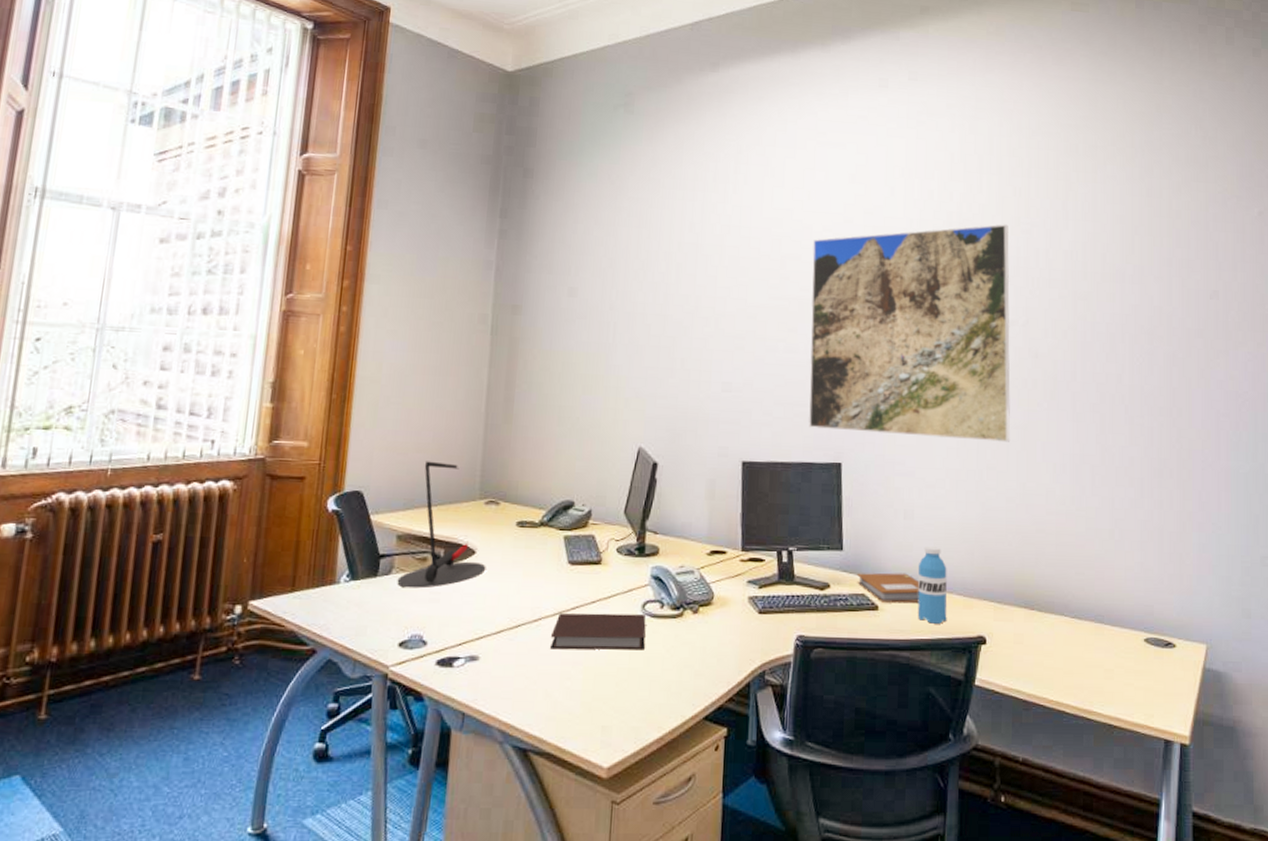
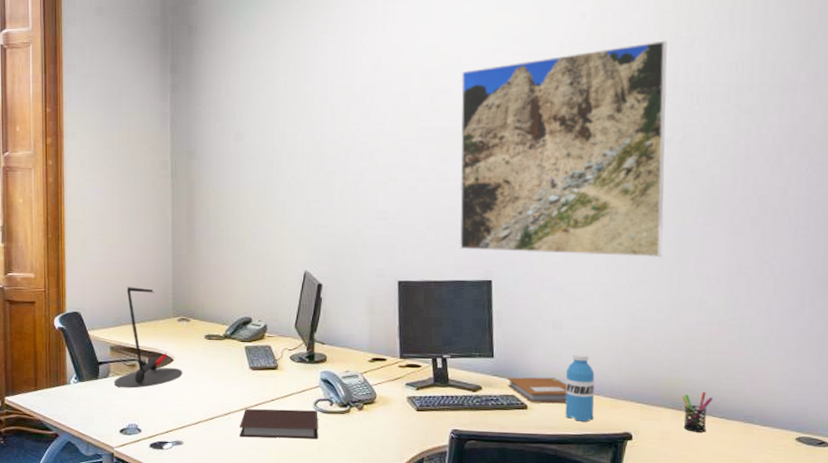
pen holder: none [1034,588,1063,634] -> present [682,391,712,433]

